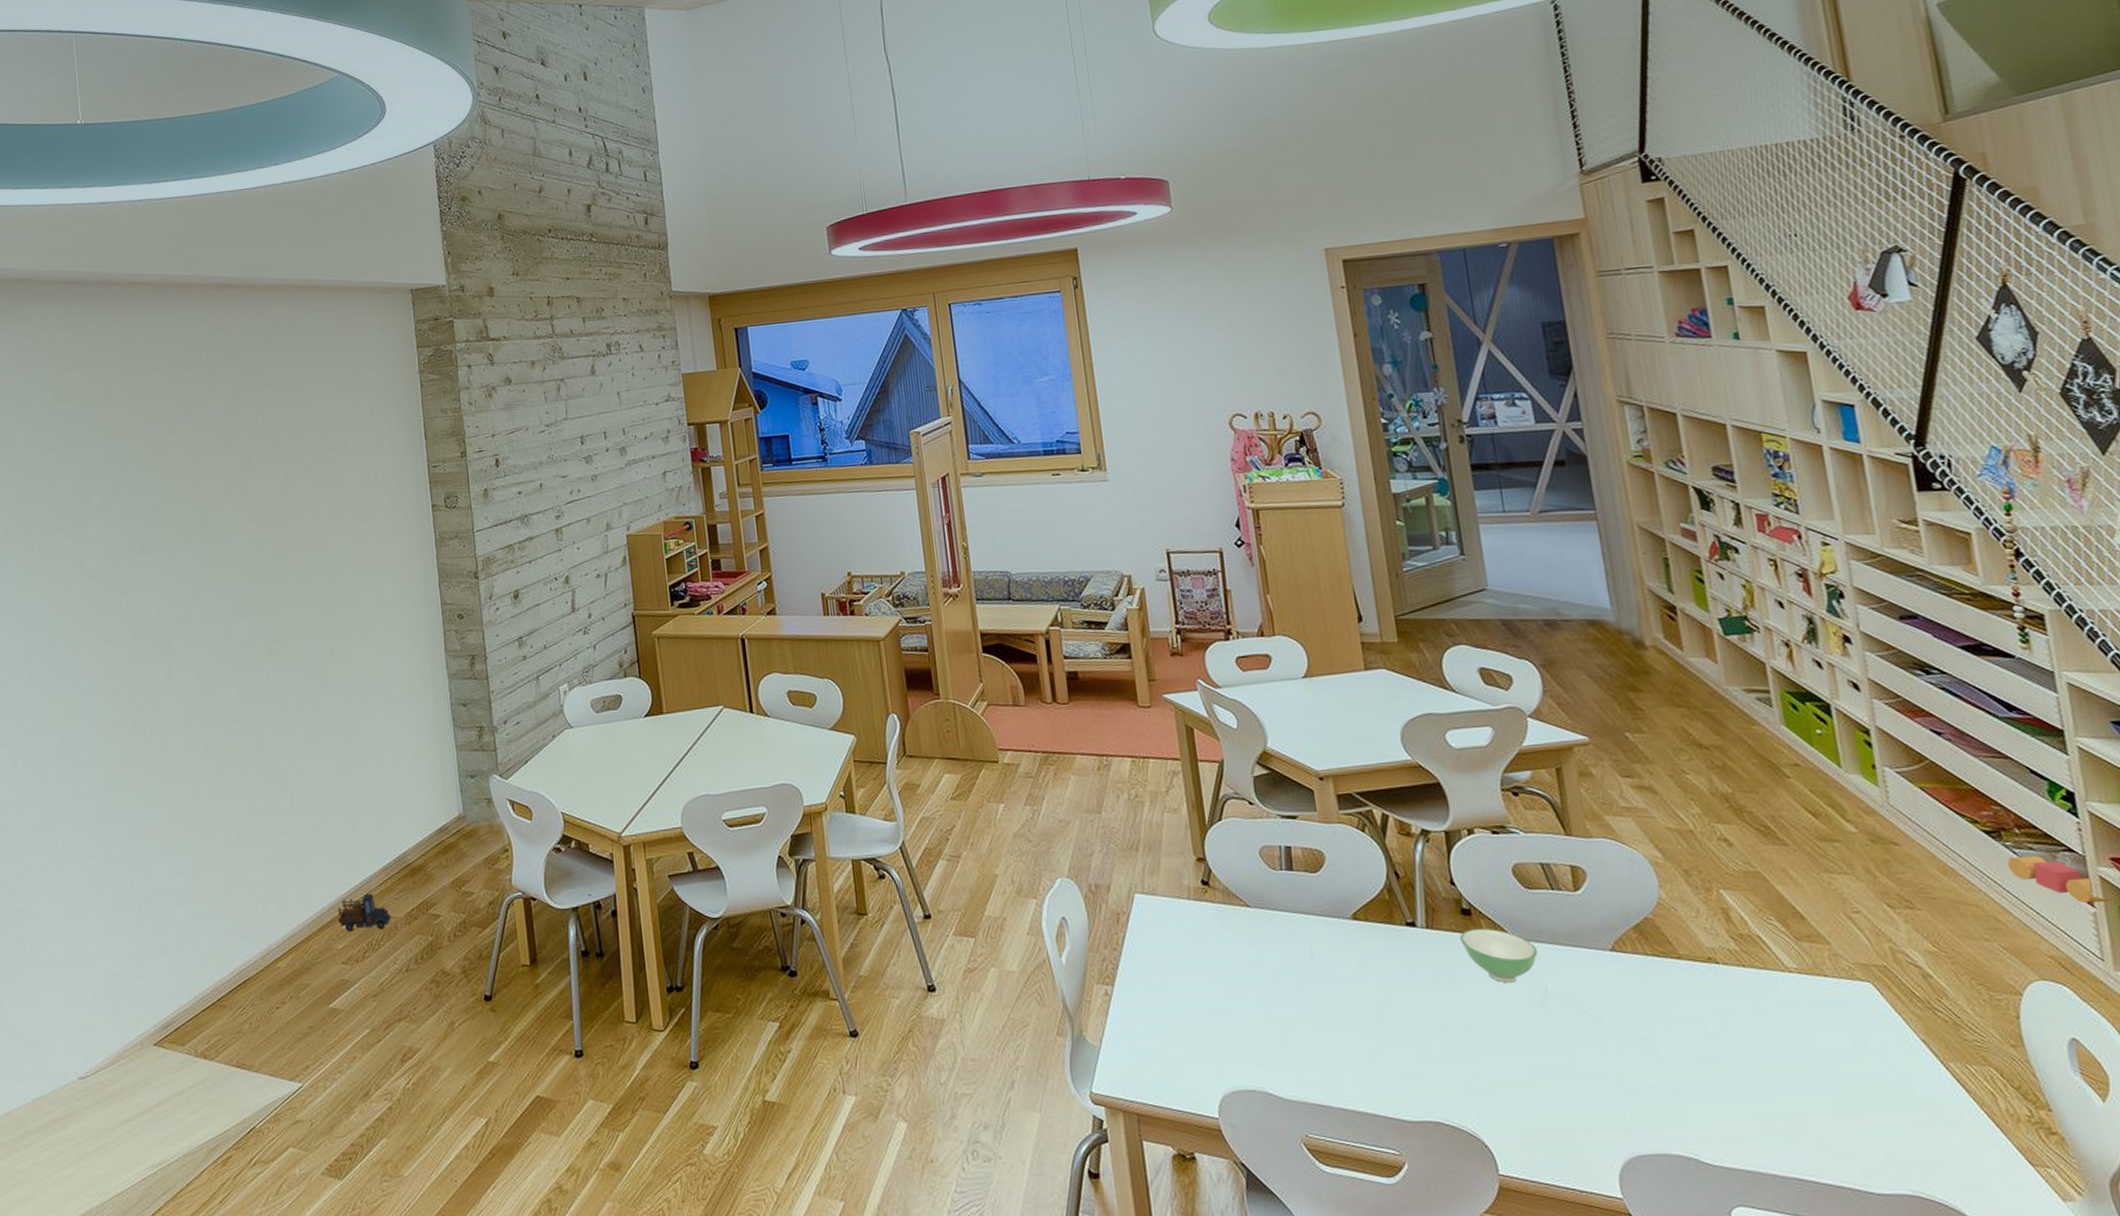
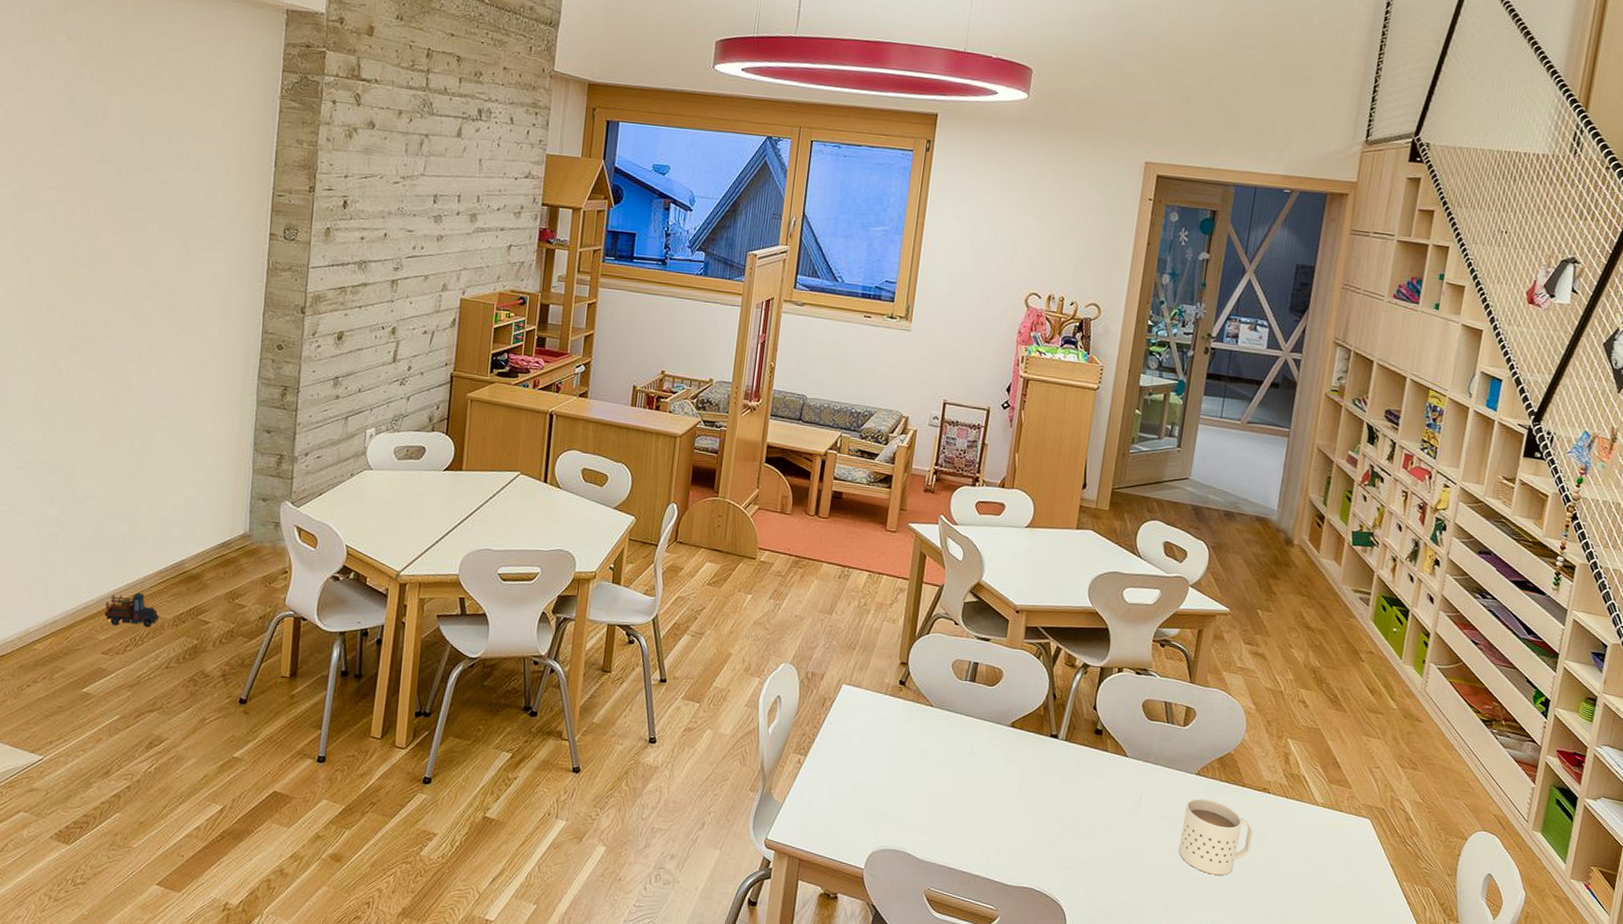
bowl: present [1459,928,1538,983] -> none [1088,745,1143,790]
mug: none [1609,980,1717,1080] -> present [1179,798,1254,875]
toy blocks: present [2007,855,2112,903] -> none [1489,740,1548,781]

